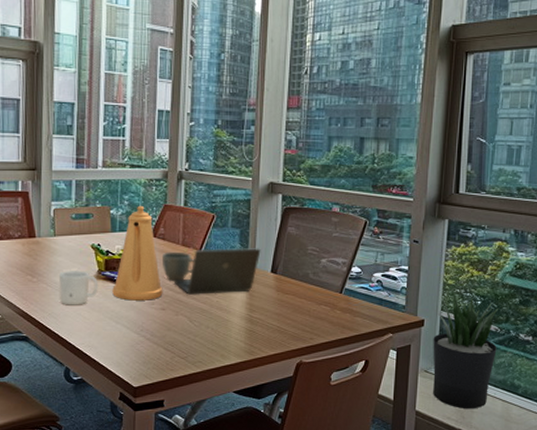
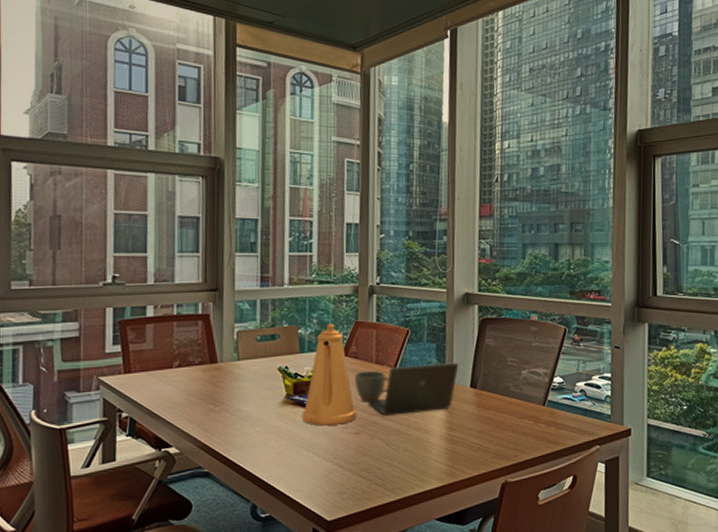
mug: present [58,271,99,305] -> none [243,396,288,435]
planter: present [433,290,498,409] -> none [641,395,707,522]

